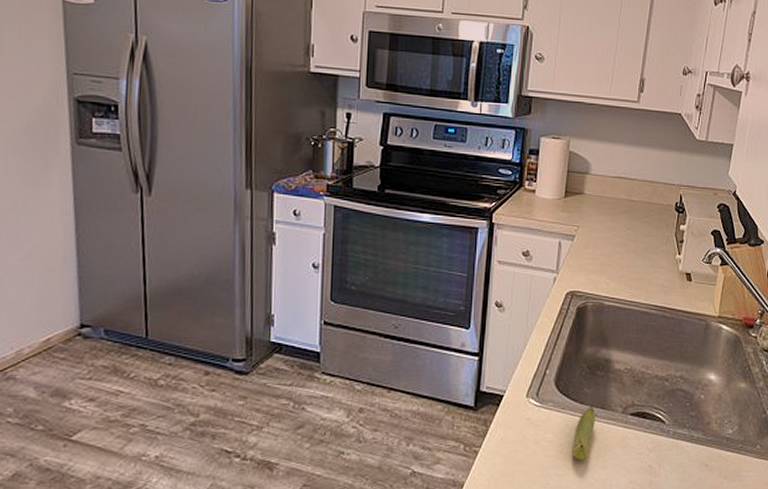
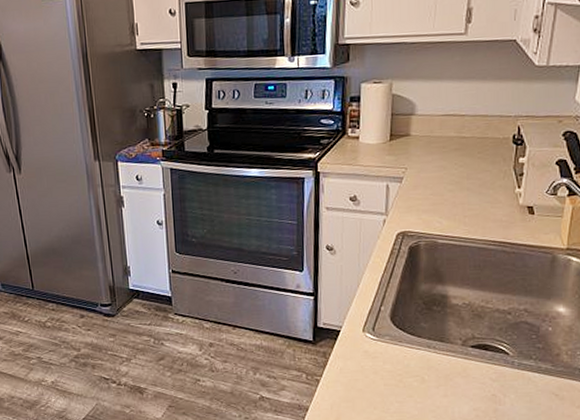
banana: present [571,407,595,460] -> none [411,340,434,389]

